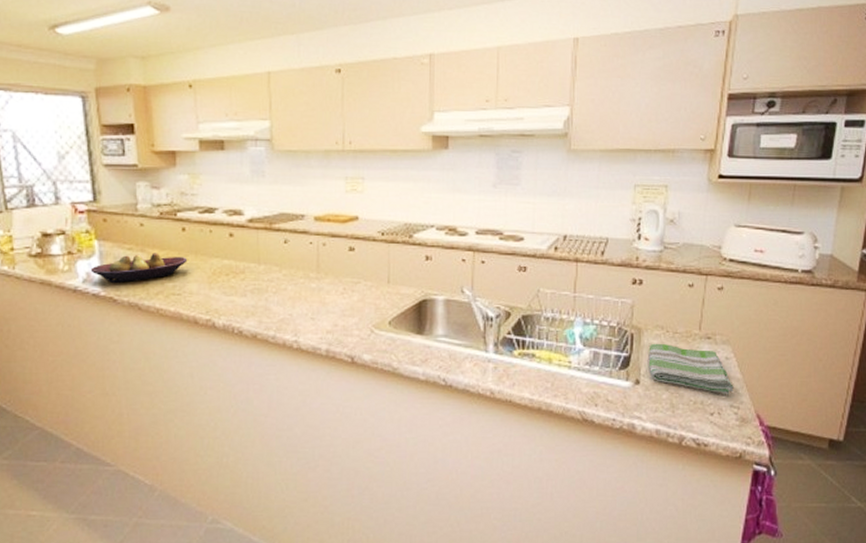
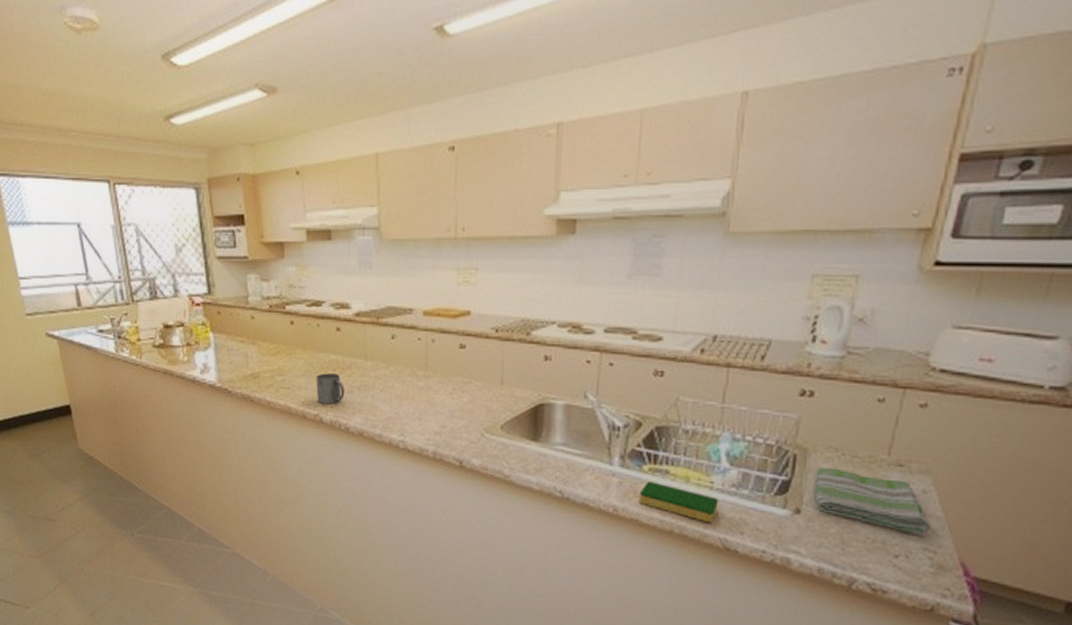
fruit bowl: present [90,253,188,283] -> none [207,346,296,375]
mug: none [208,278,238,309] -> present [316,373,345,404]
dish sponge: none [511,365,576,399] -> present [639,482,719,523]

